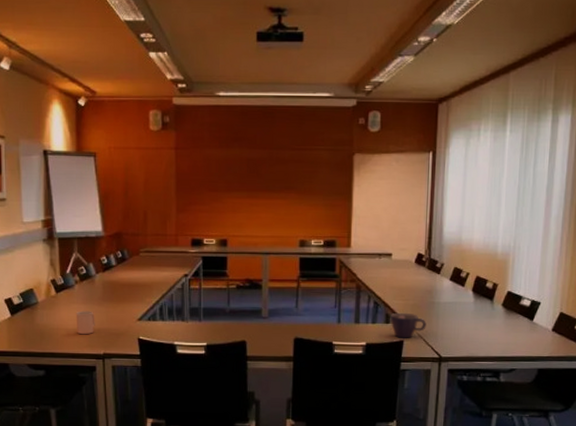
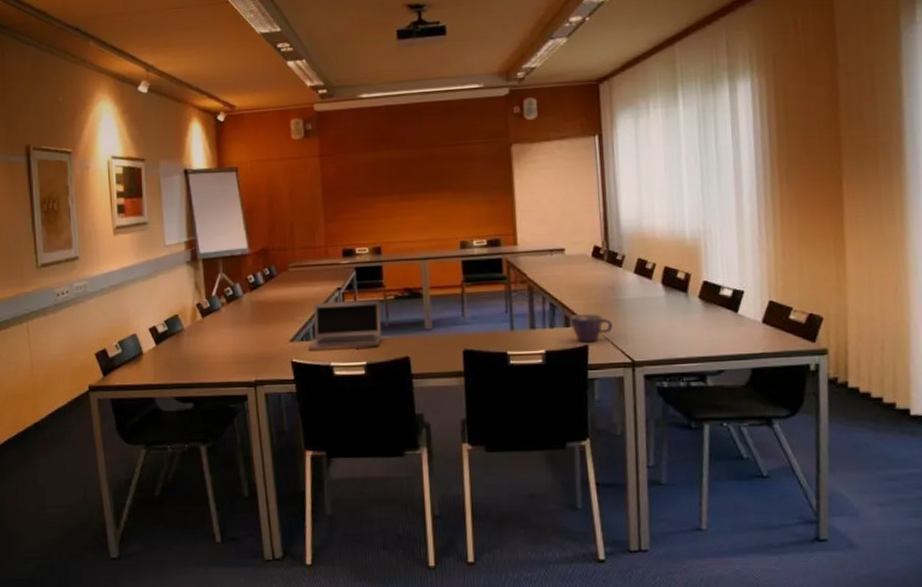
mug: present [76,311,95,335] -> none [223,334,245,361]
laptop: none [154,286,223,331] -> present [308,299,382,352]

